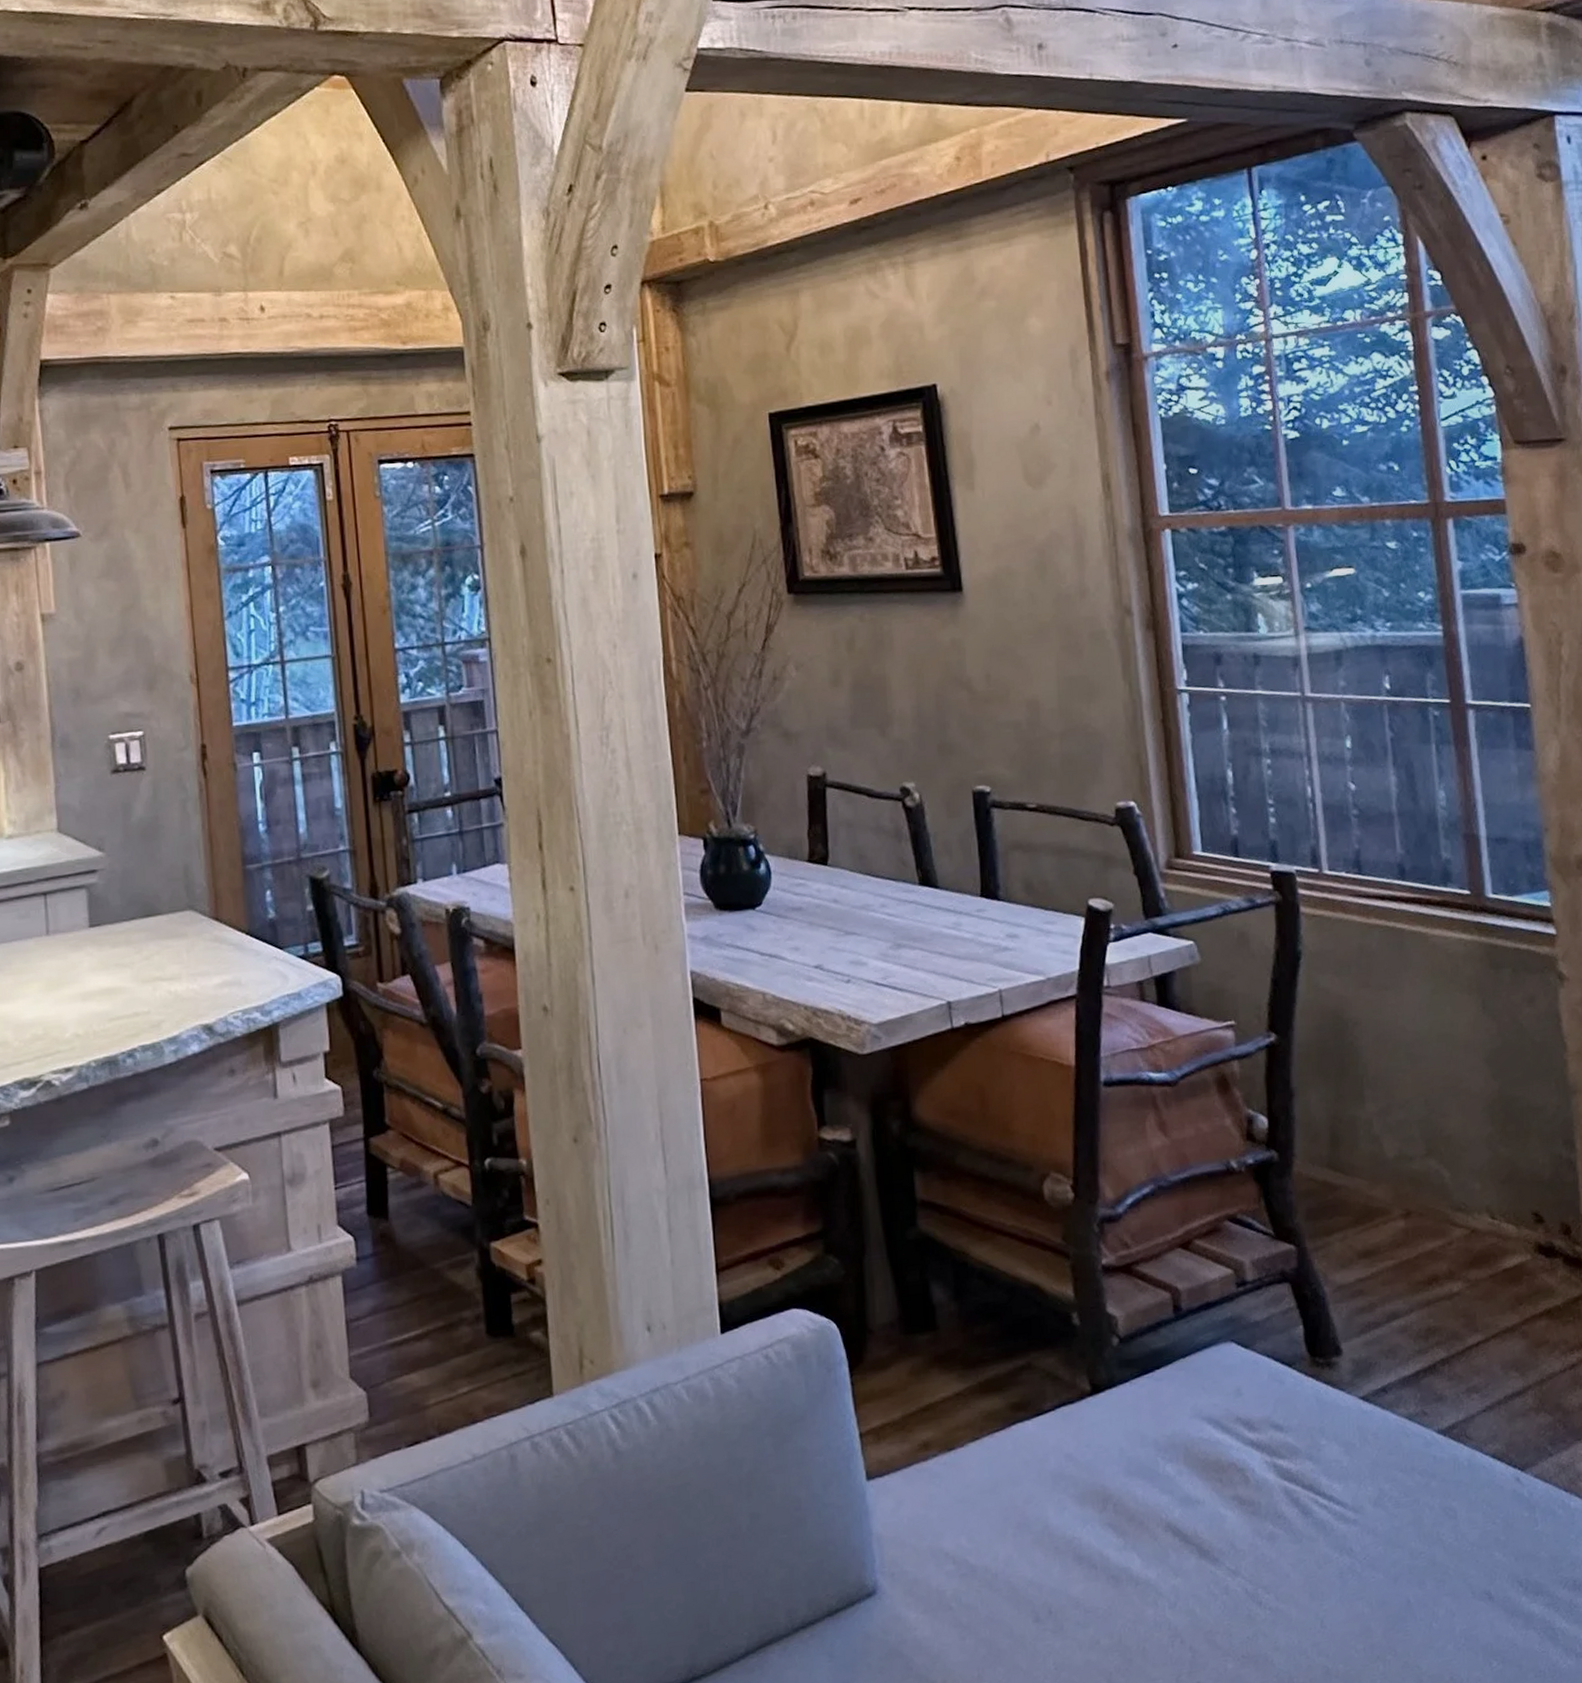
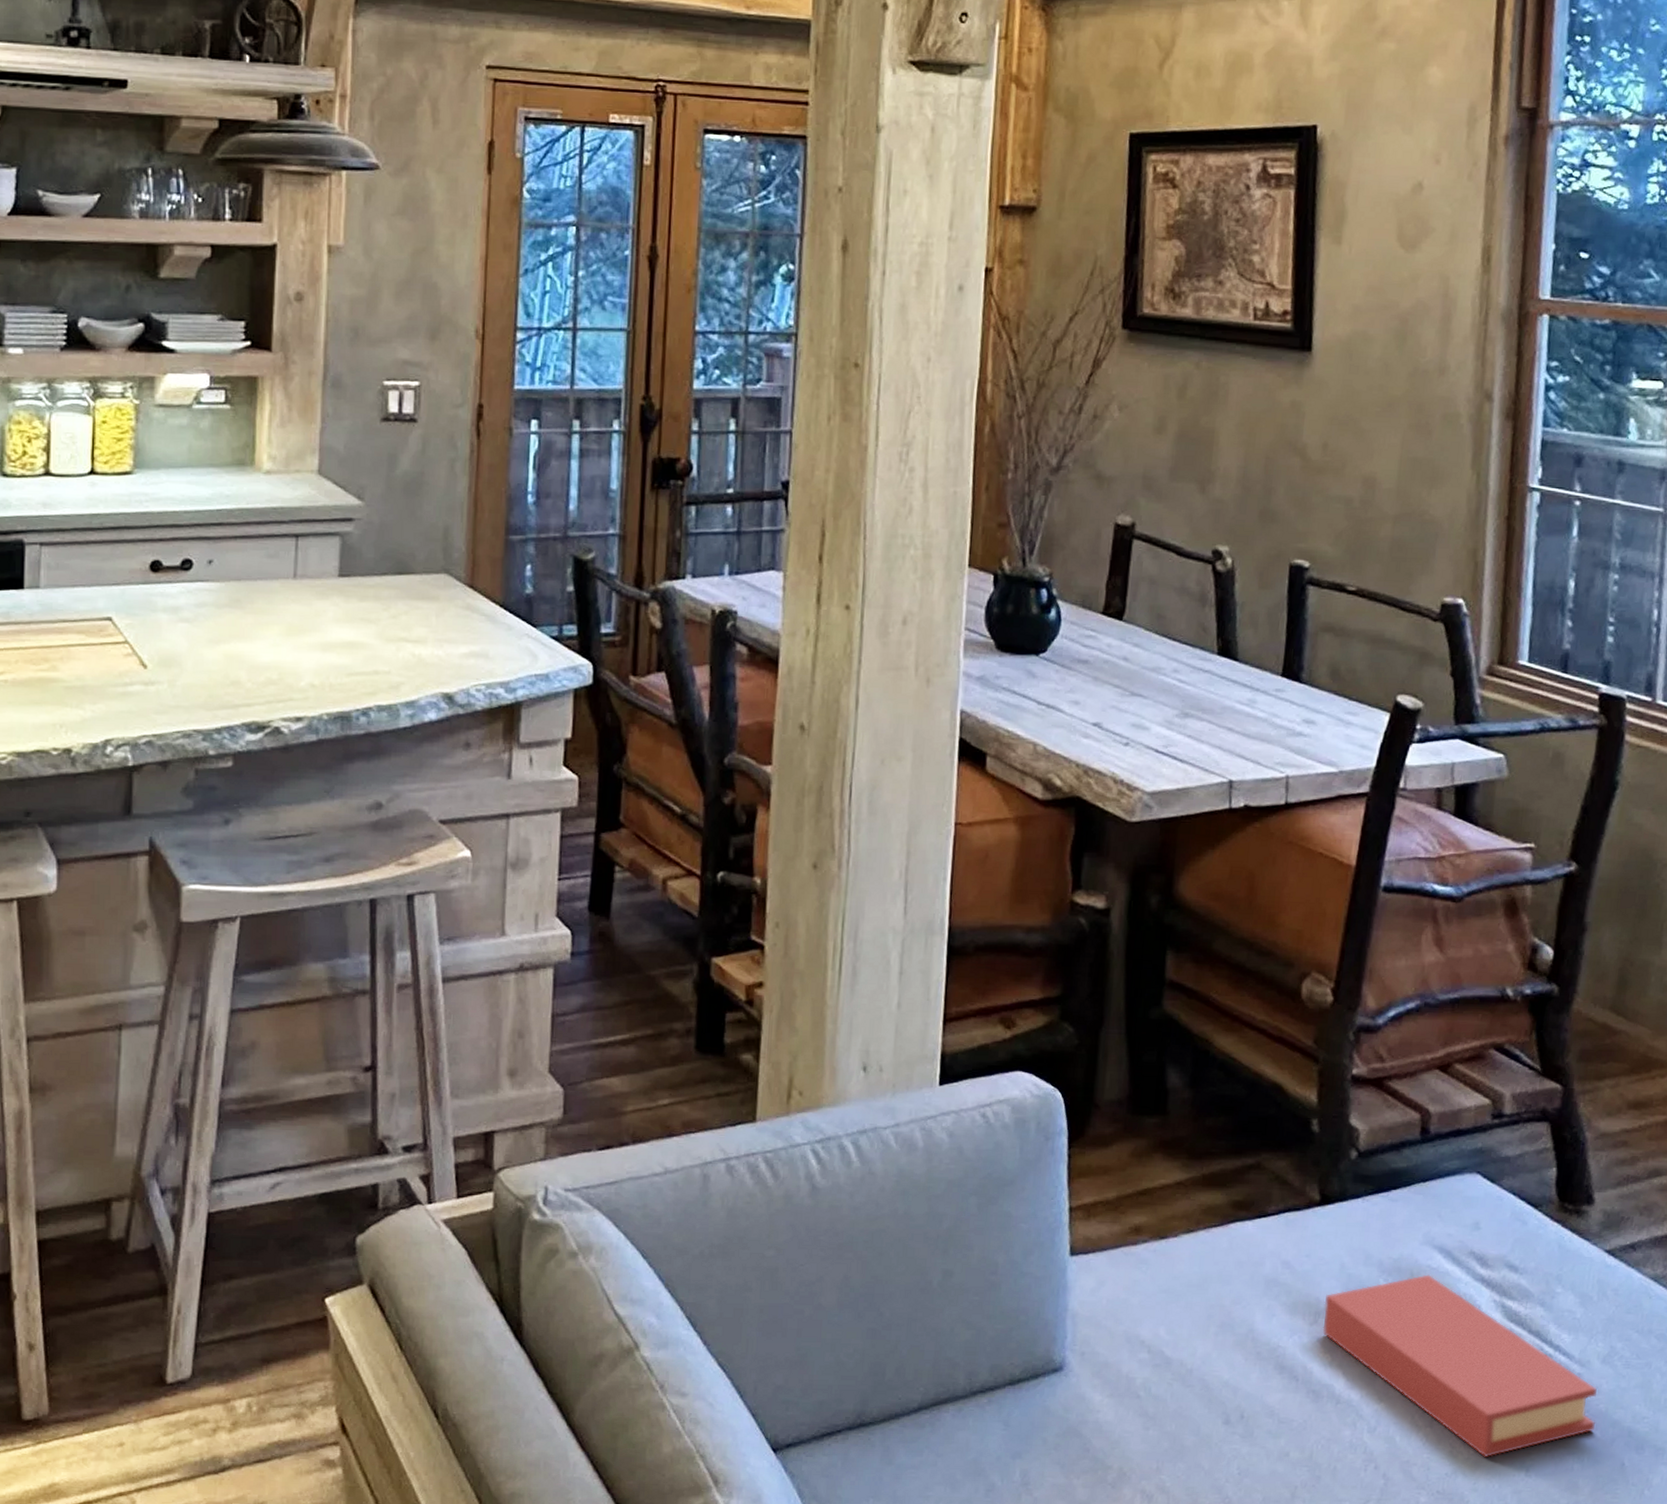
book: none [1110,1446,1378,1615] -> present [1322,1274,1597,1457]

